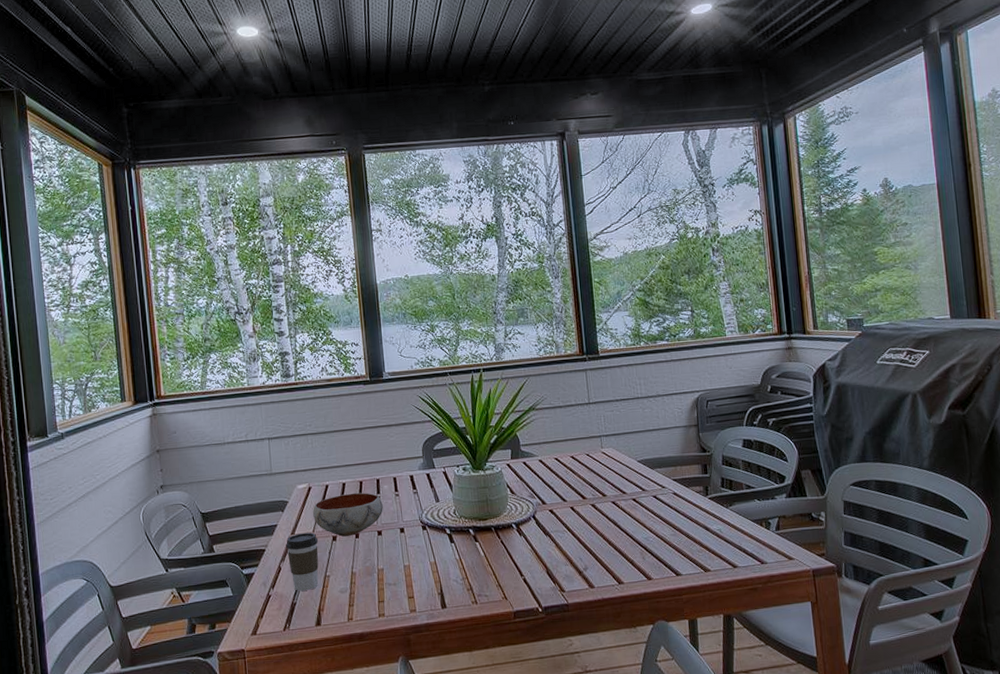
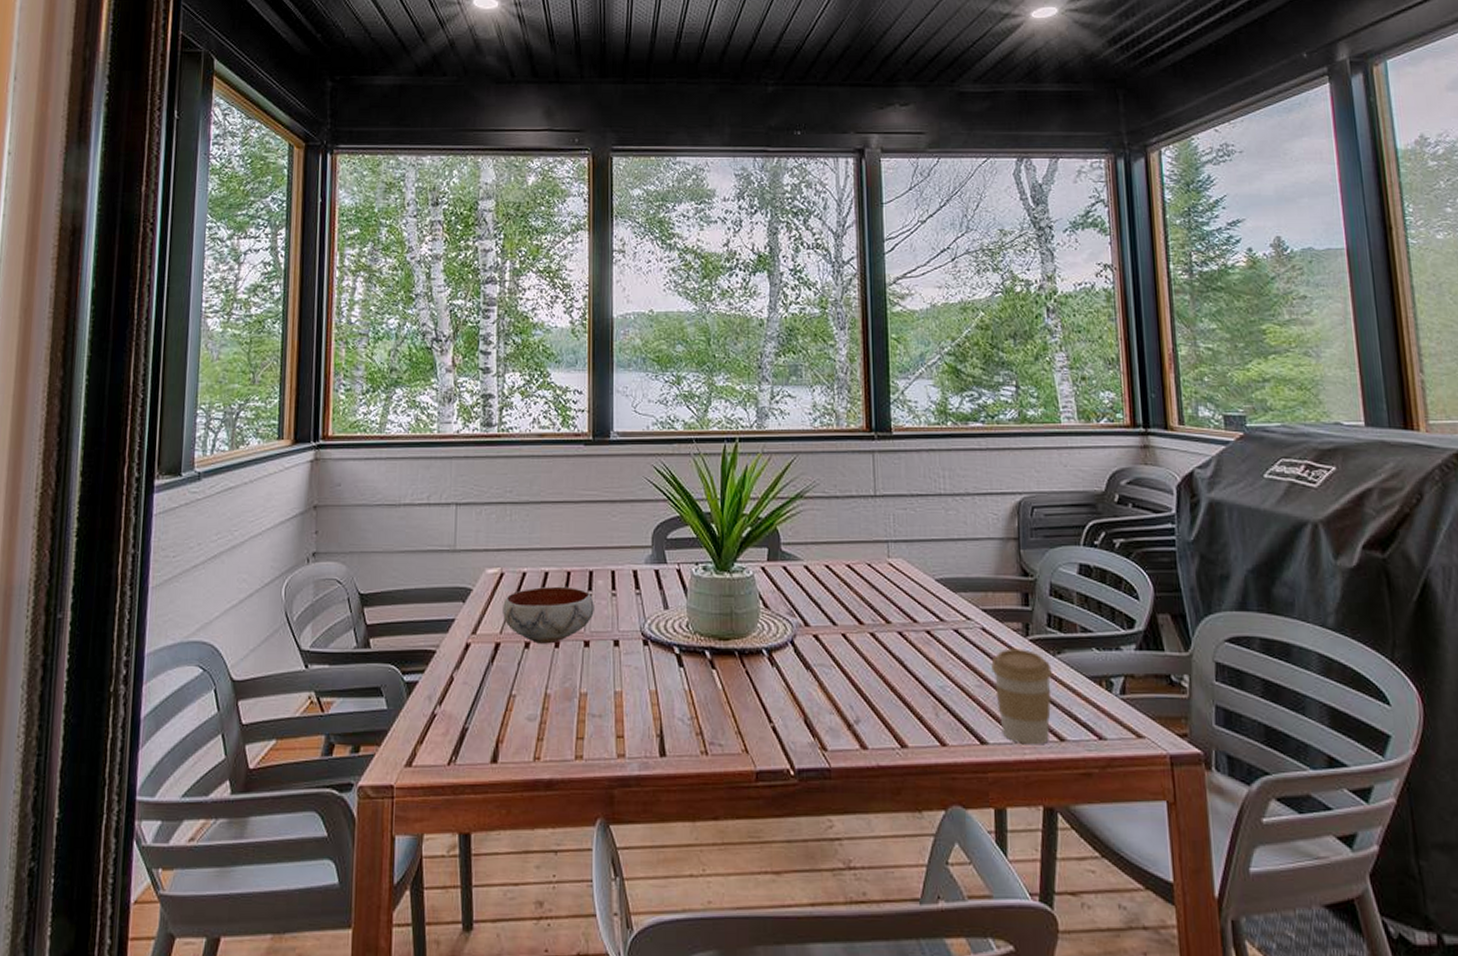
coffee cup: present [286,532,319,591] -> none [463,634,506,713]
coffee cup: none [681,505,726,573] -> present [991,648,1052,745]

